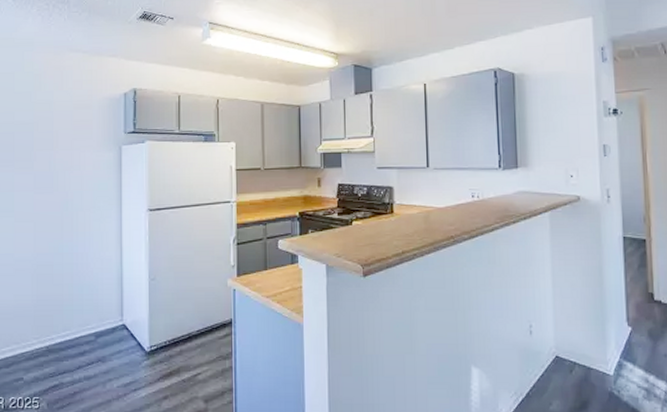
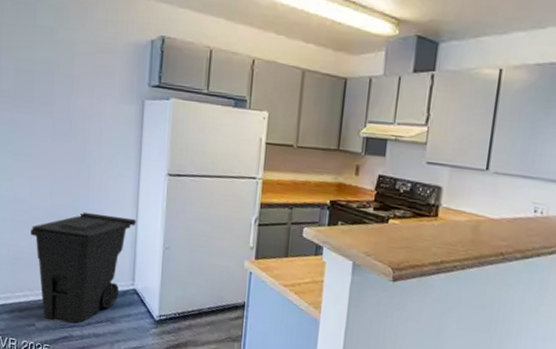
trash can: none [15,256,121,370] -> present [30,211,136,324]

